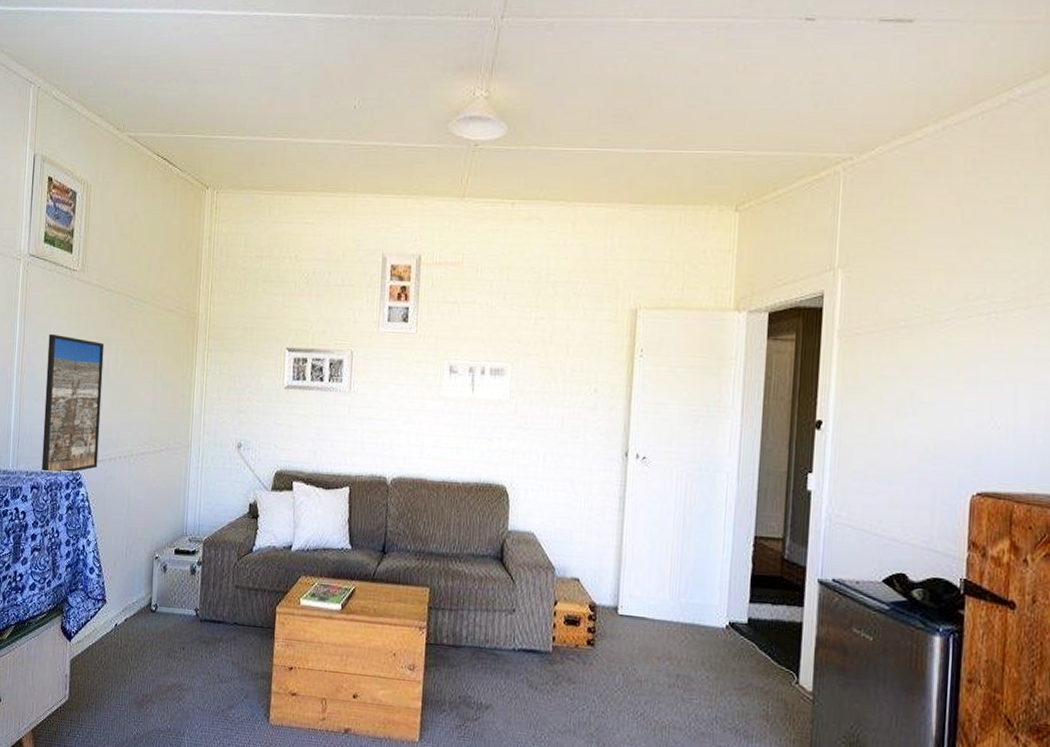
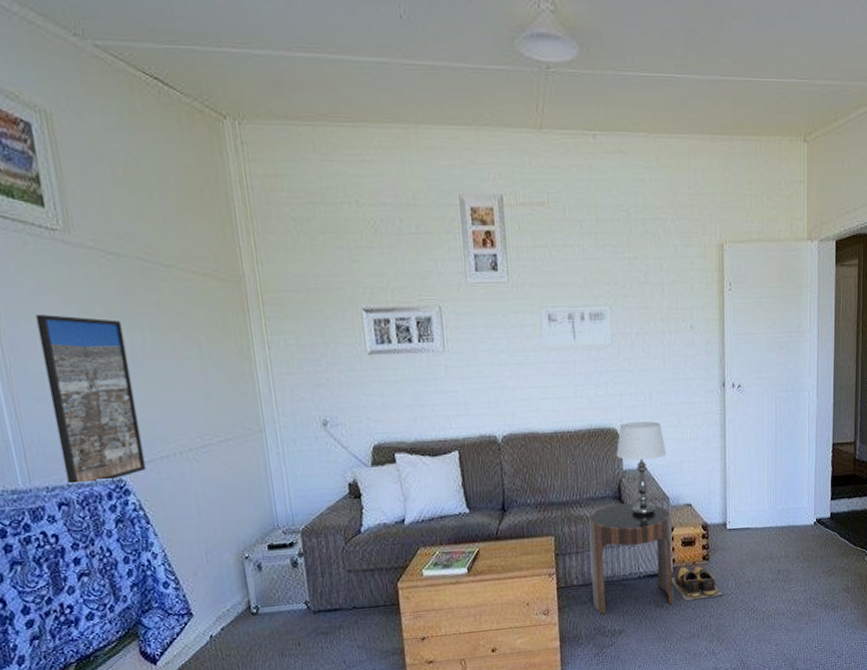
side table: none [461,565,556,689] -> present [589,502,674,614]
table lamp: none [502,481,557,583] -> present [616,421,667,516]
shoes: none [549,647,609,691] -> present [672,566,724,601]

